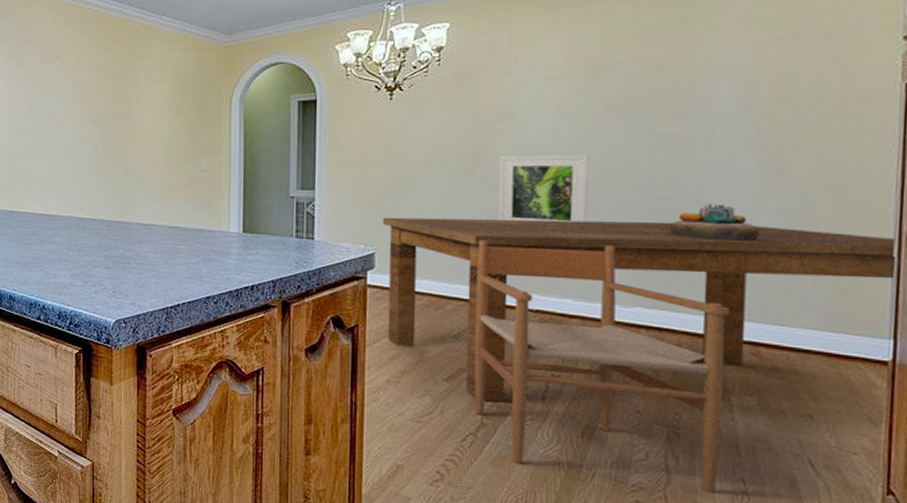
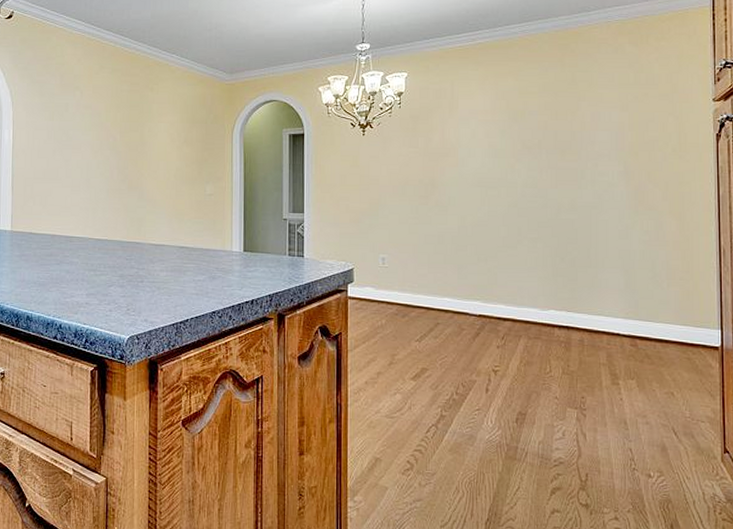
dining table: present [382,217,896,403] -> none [359,237,718,396]
chair: present [474,240,729,494] -> none [433,255,614,463]
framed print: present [497,154,589,222] -> none [448,184,514,240]
decorative bowl: present [670,203,761,241] -> none [571,224,632,254]

